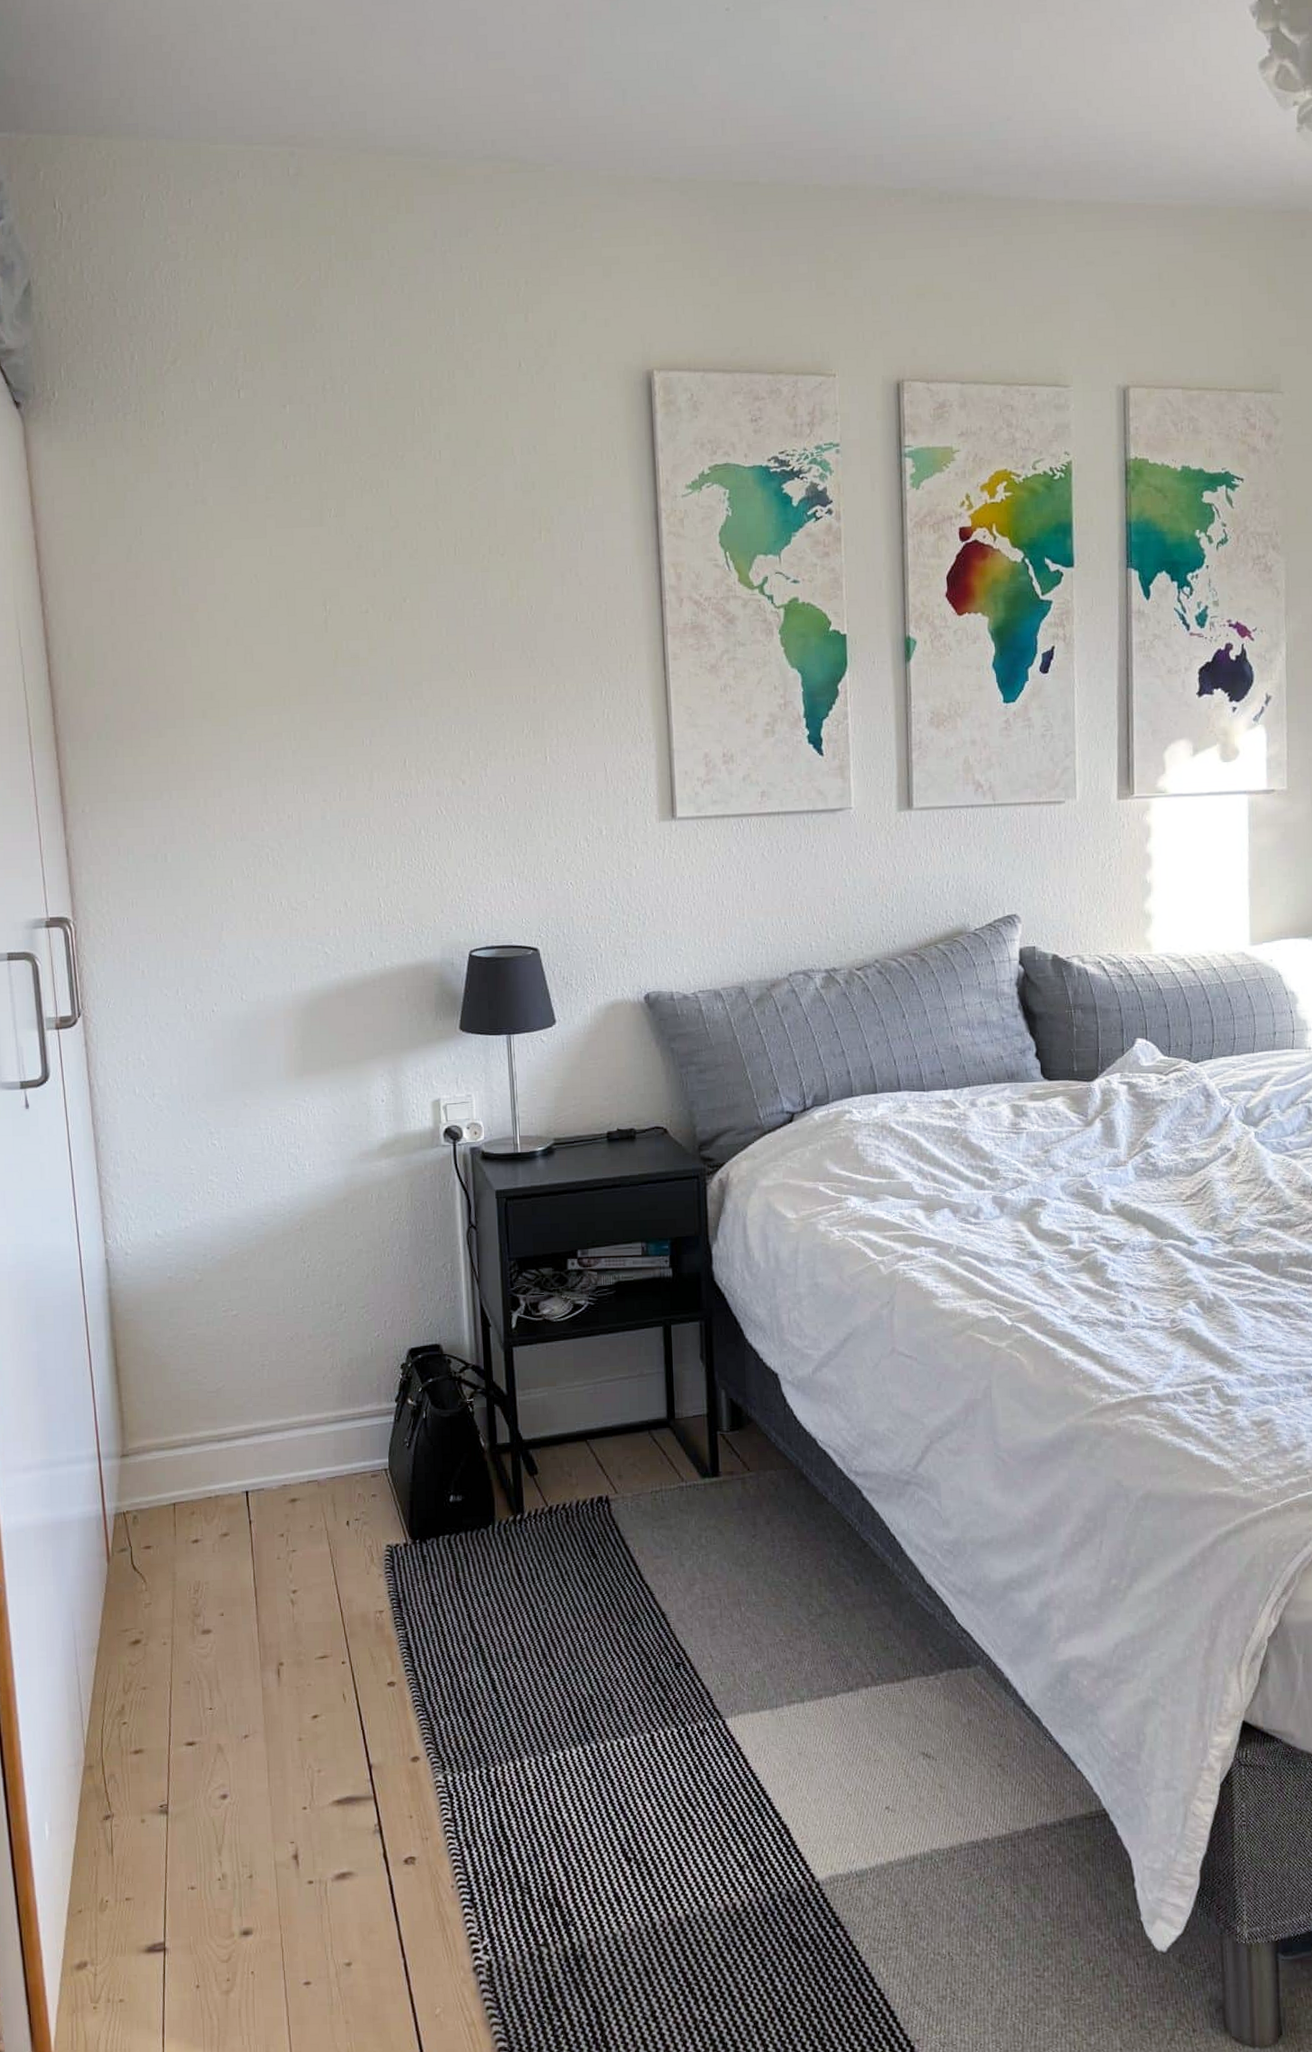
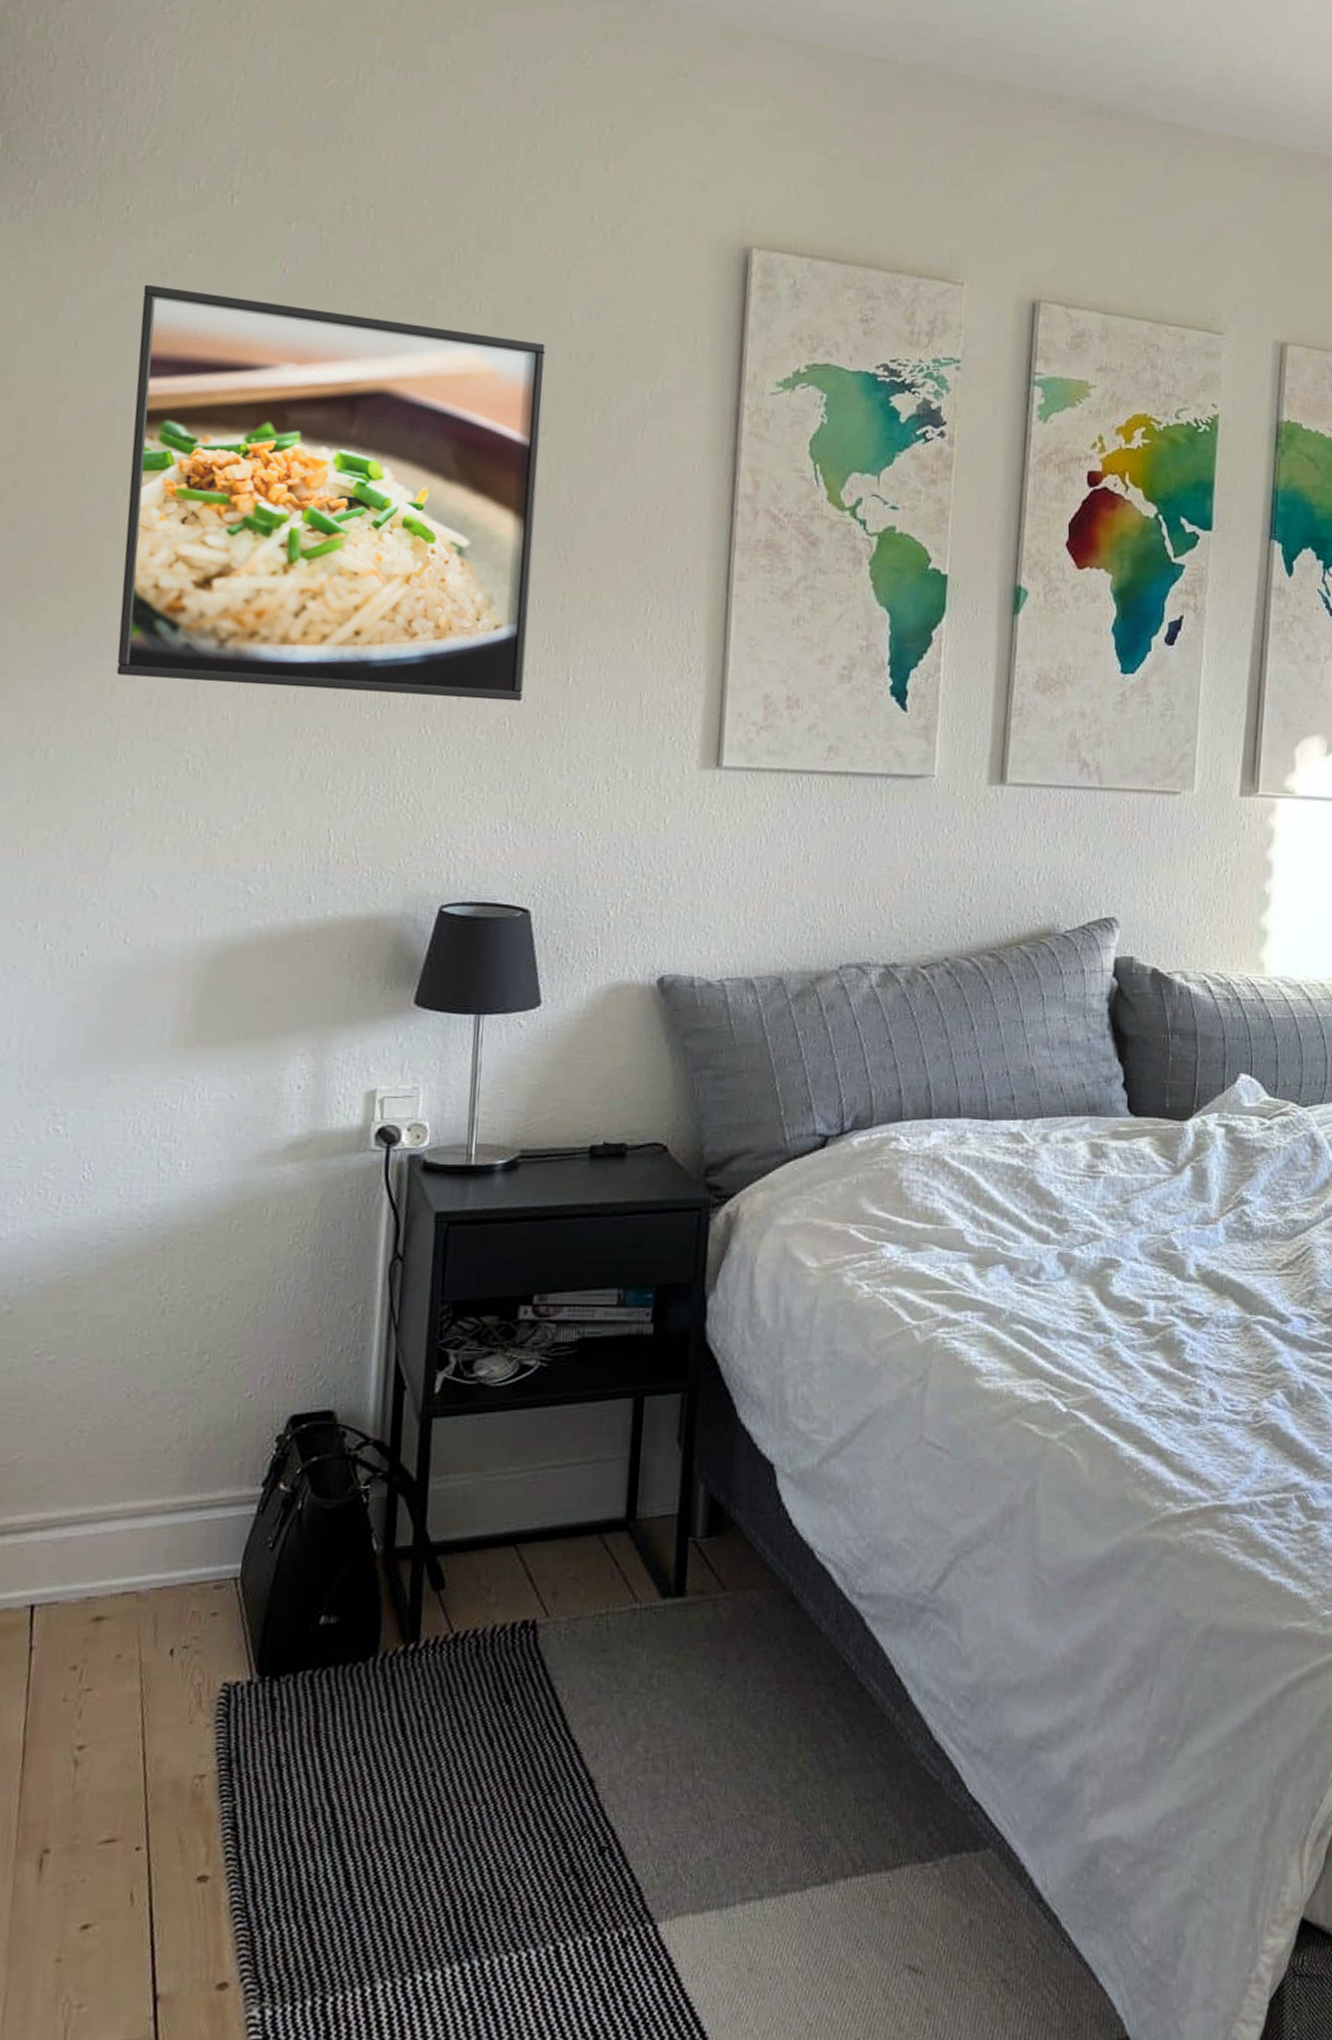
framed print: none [183,473,513,791] -> present [117,284,546,702]

